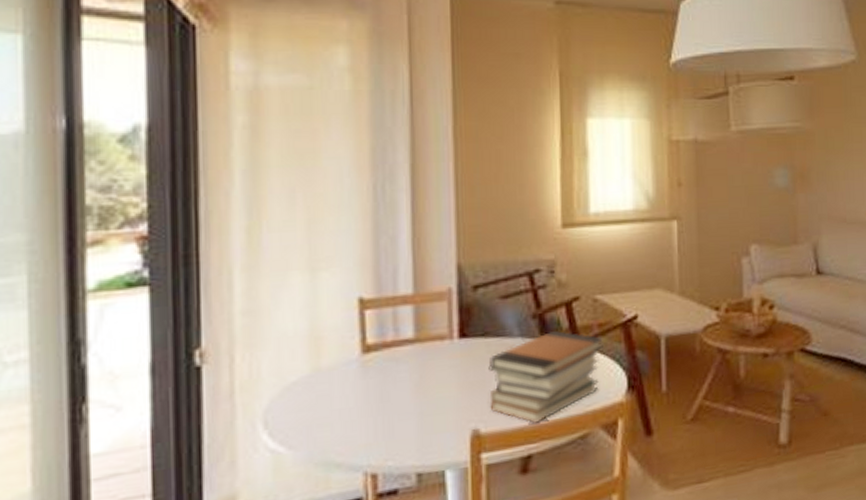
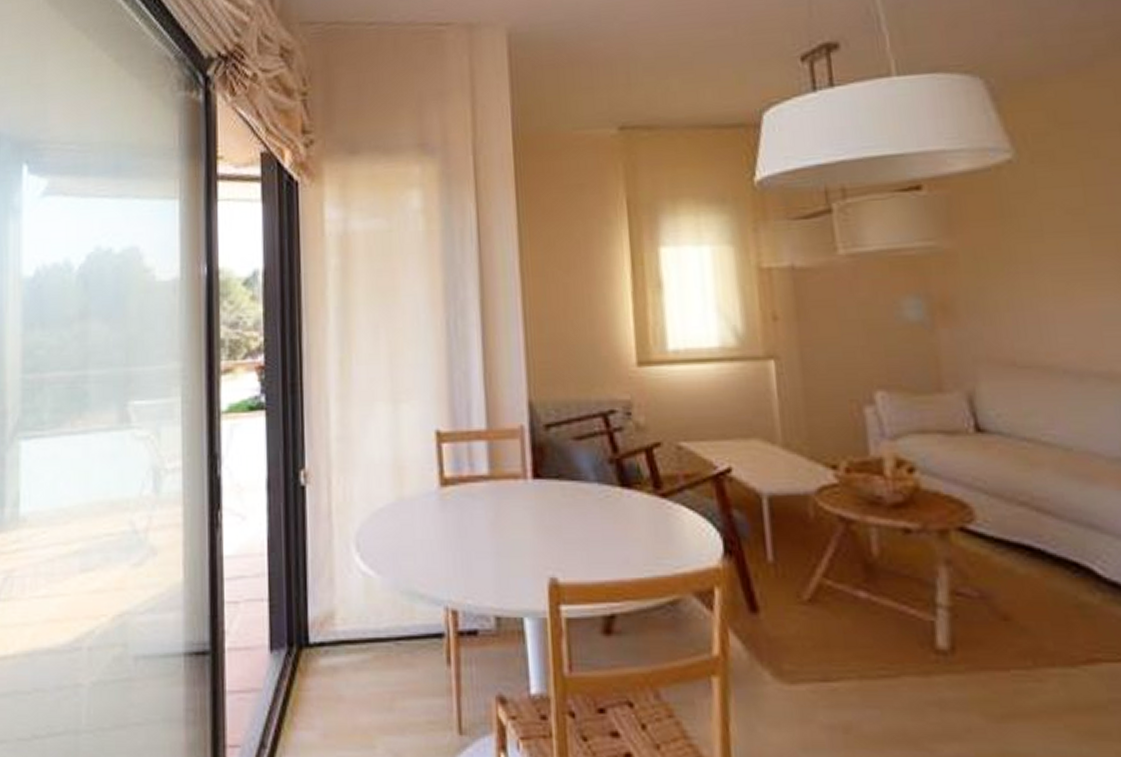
book stack: present [488,330,603,423] -> none [564,478,692,579]

